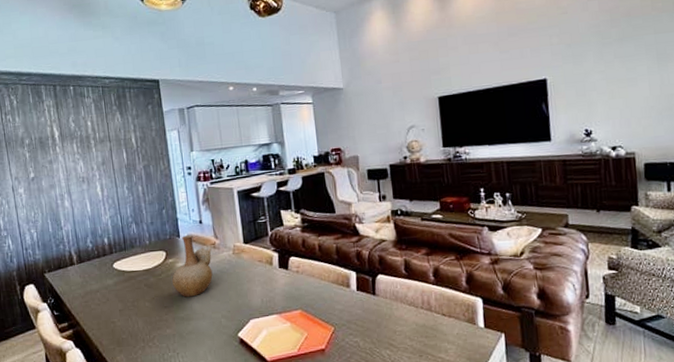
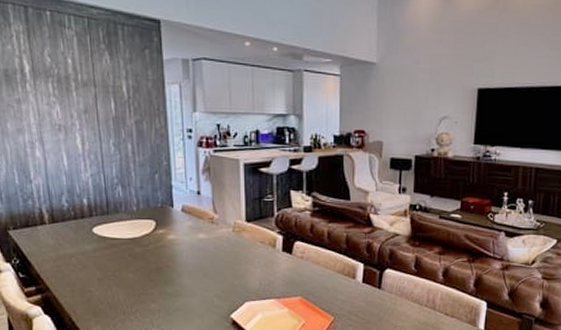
vase: present [171,235,213,297] -> none [160,206,209,273]

